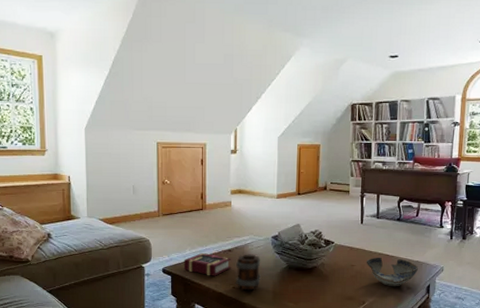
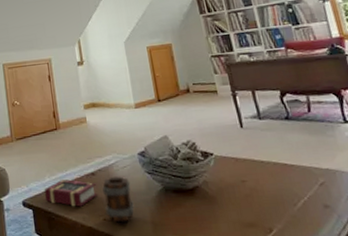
decorative bowl: present [366,257,419,287] -> none [259,167,333,206]

